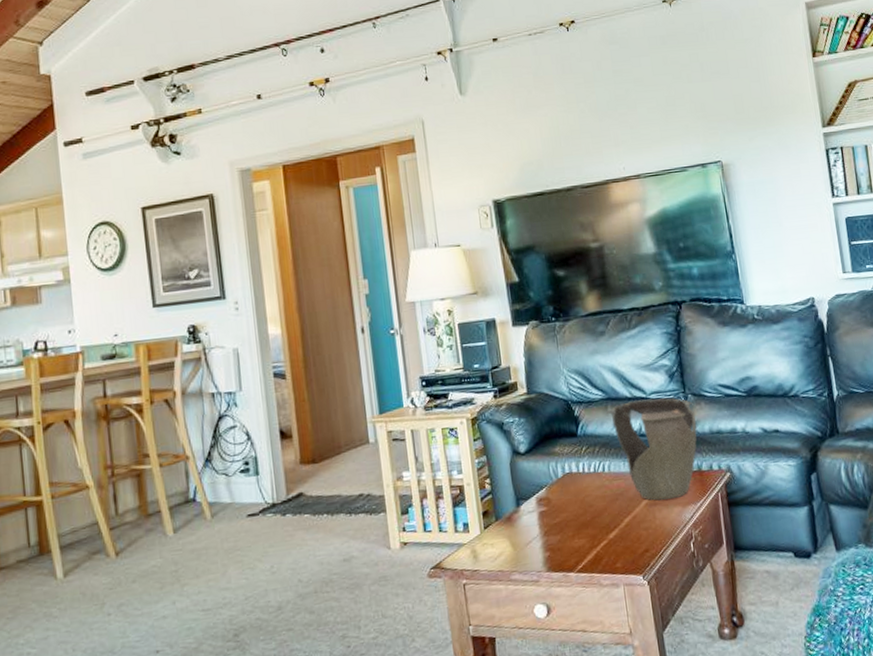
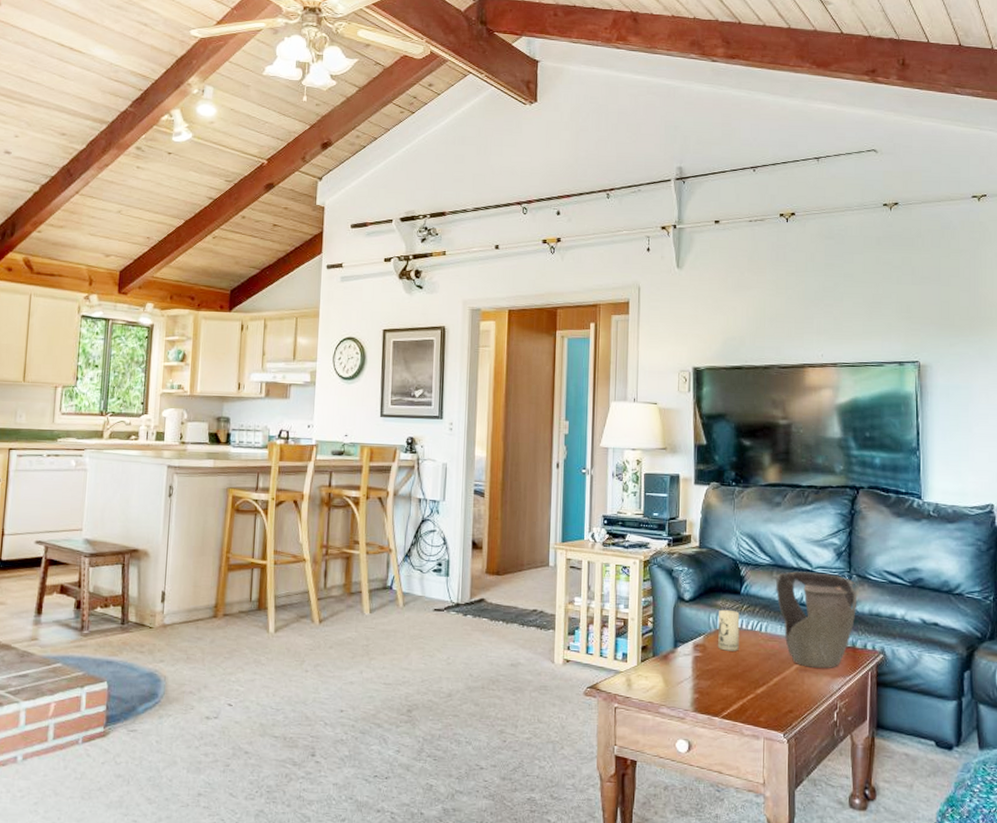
candle: none [558,454,585,500] -> present [718,609,740,651]

